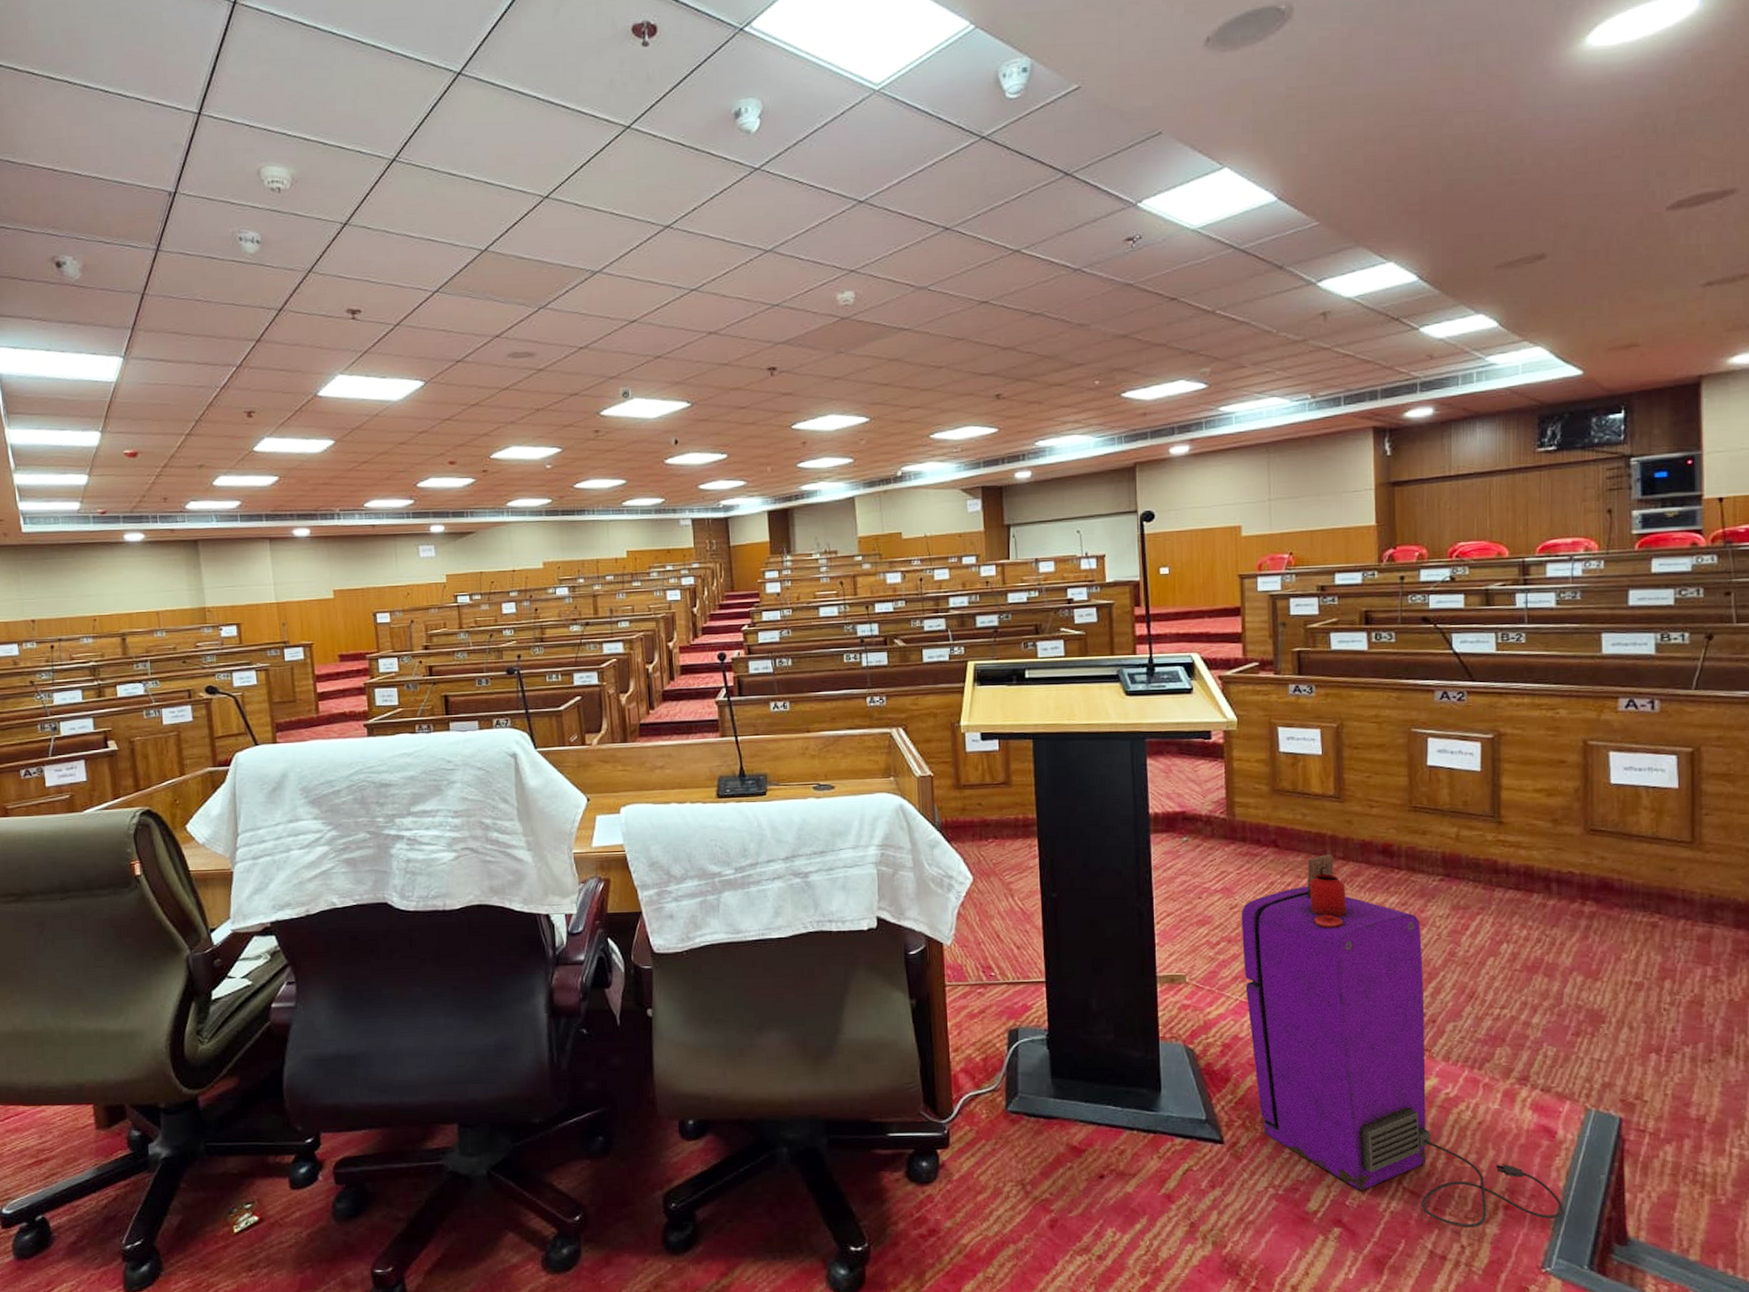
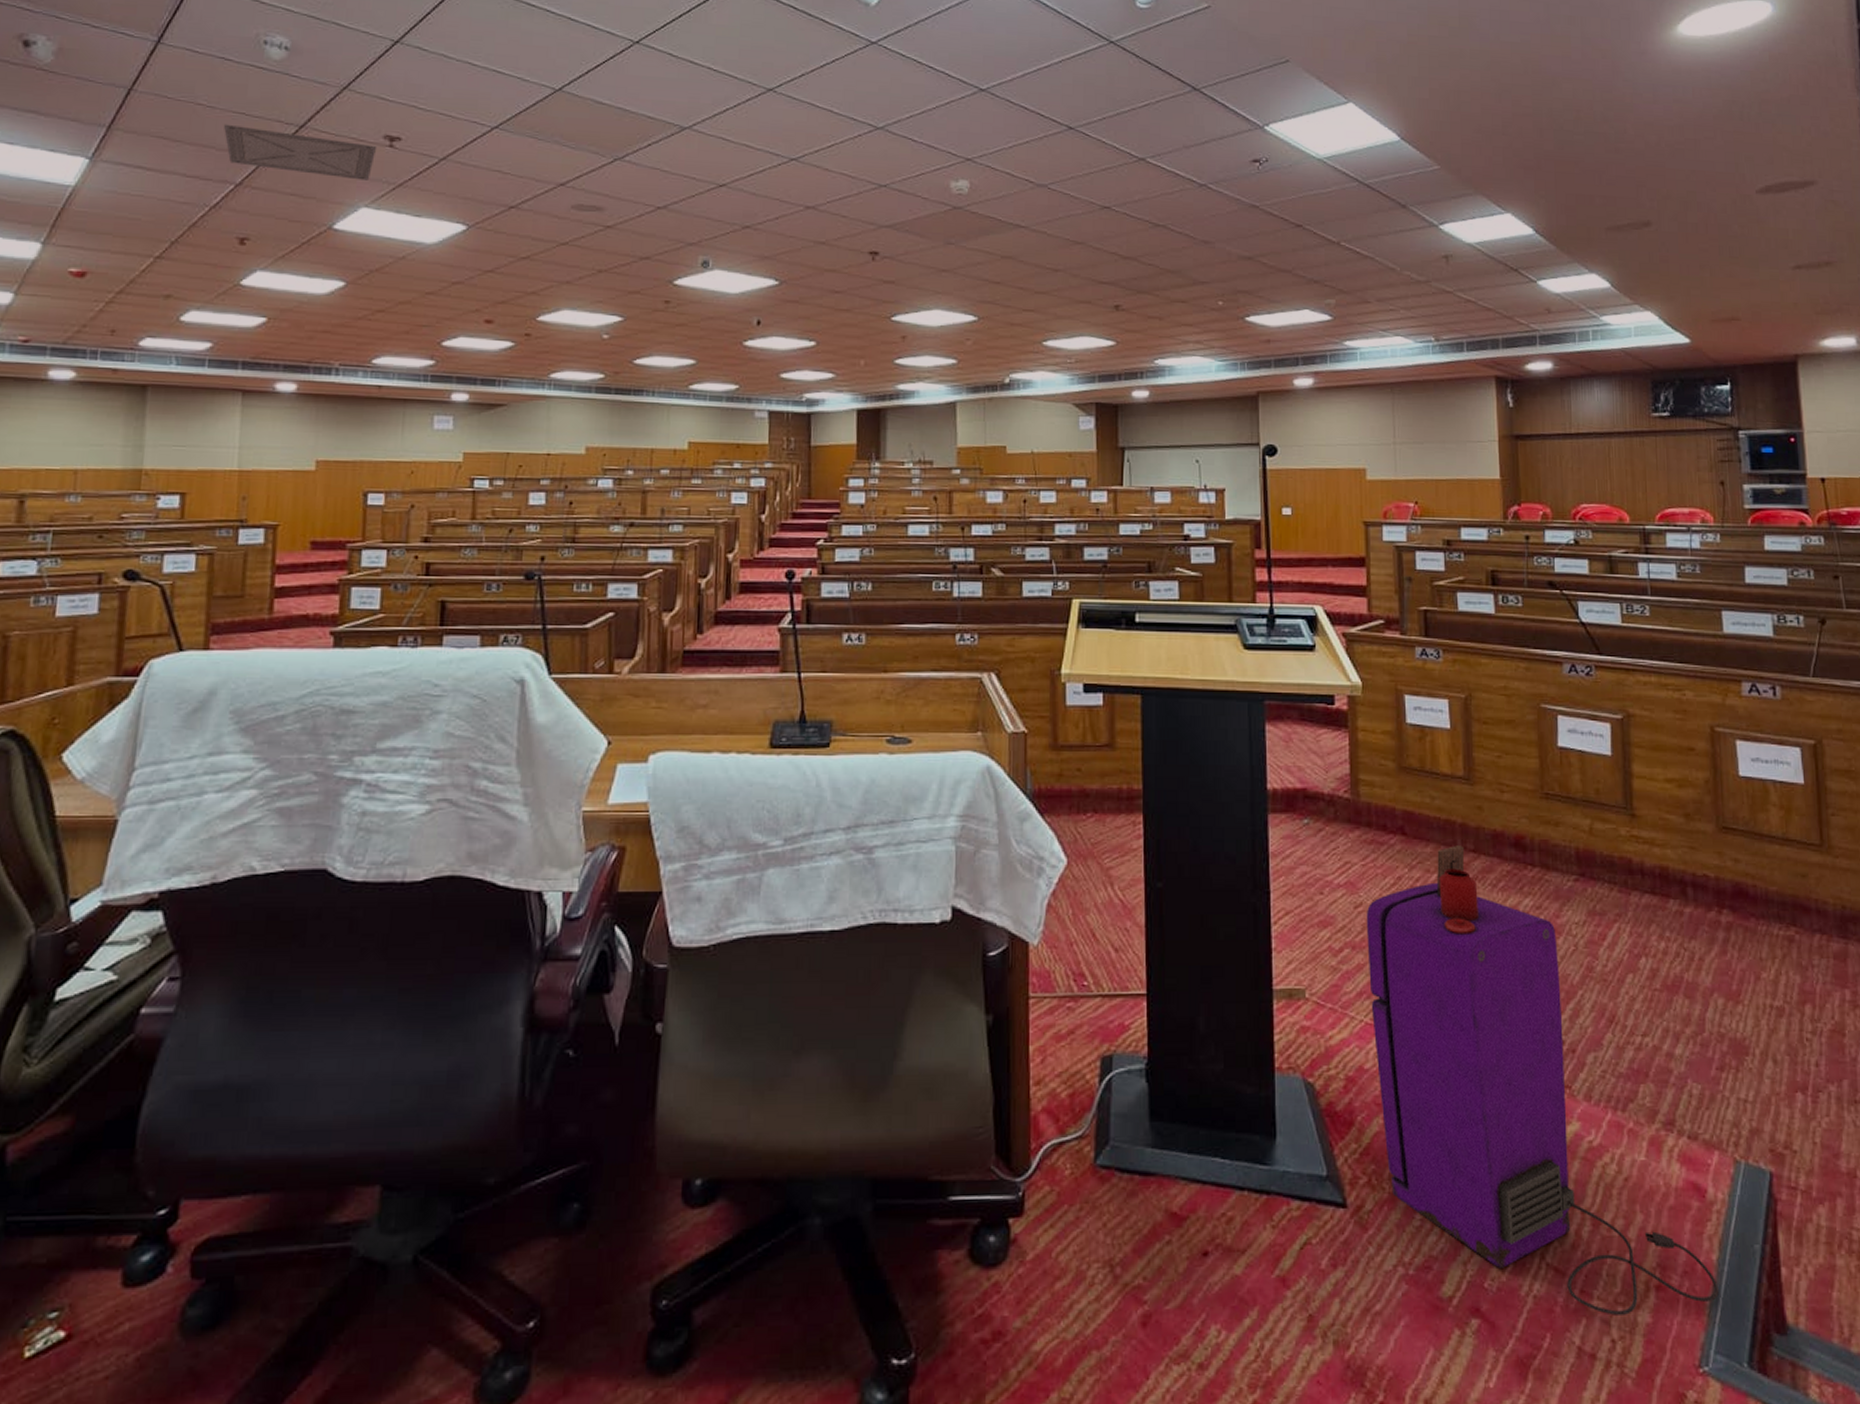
ceiling vent: none [219,314,343,352] -> present [223,124,378,181]

